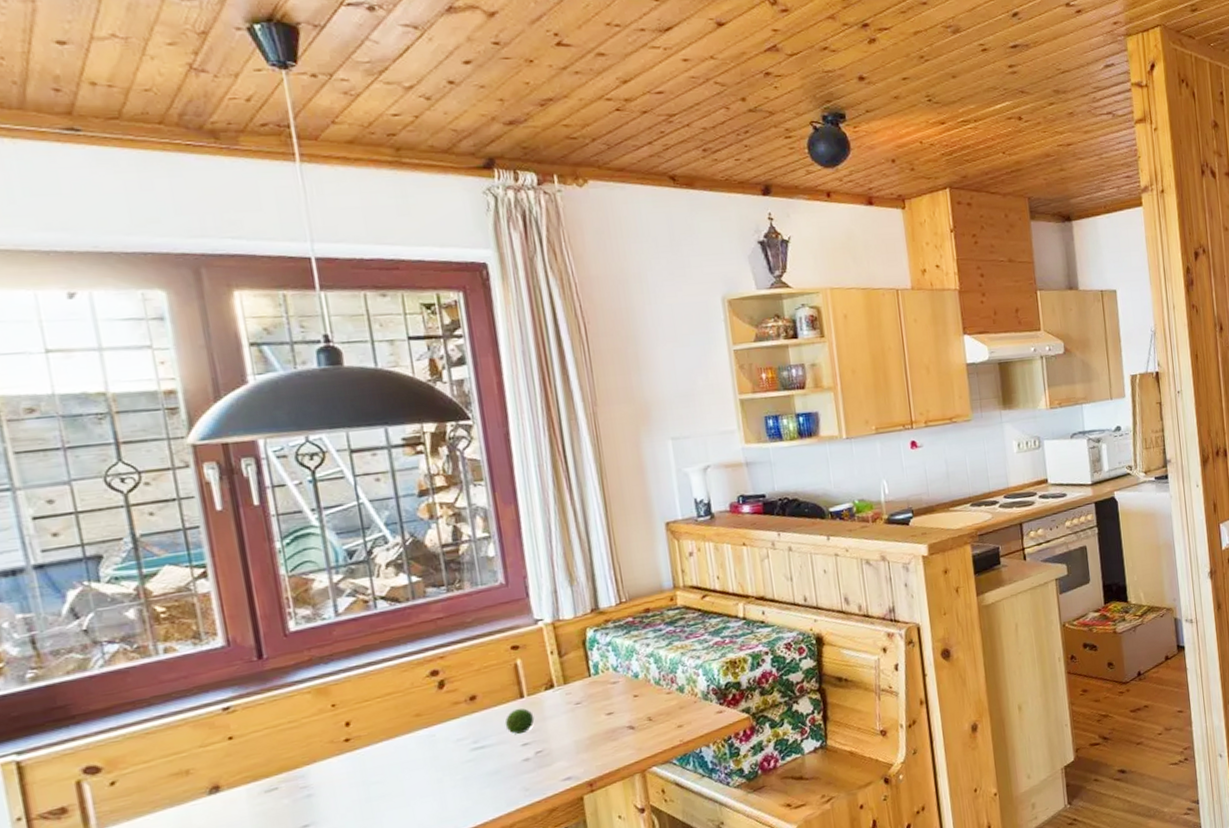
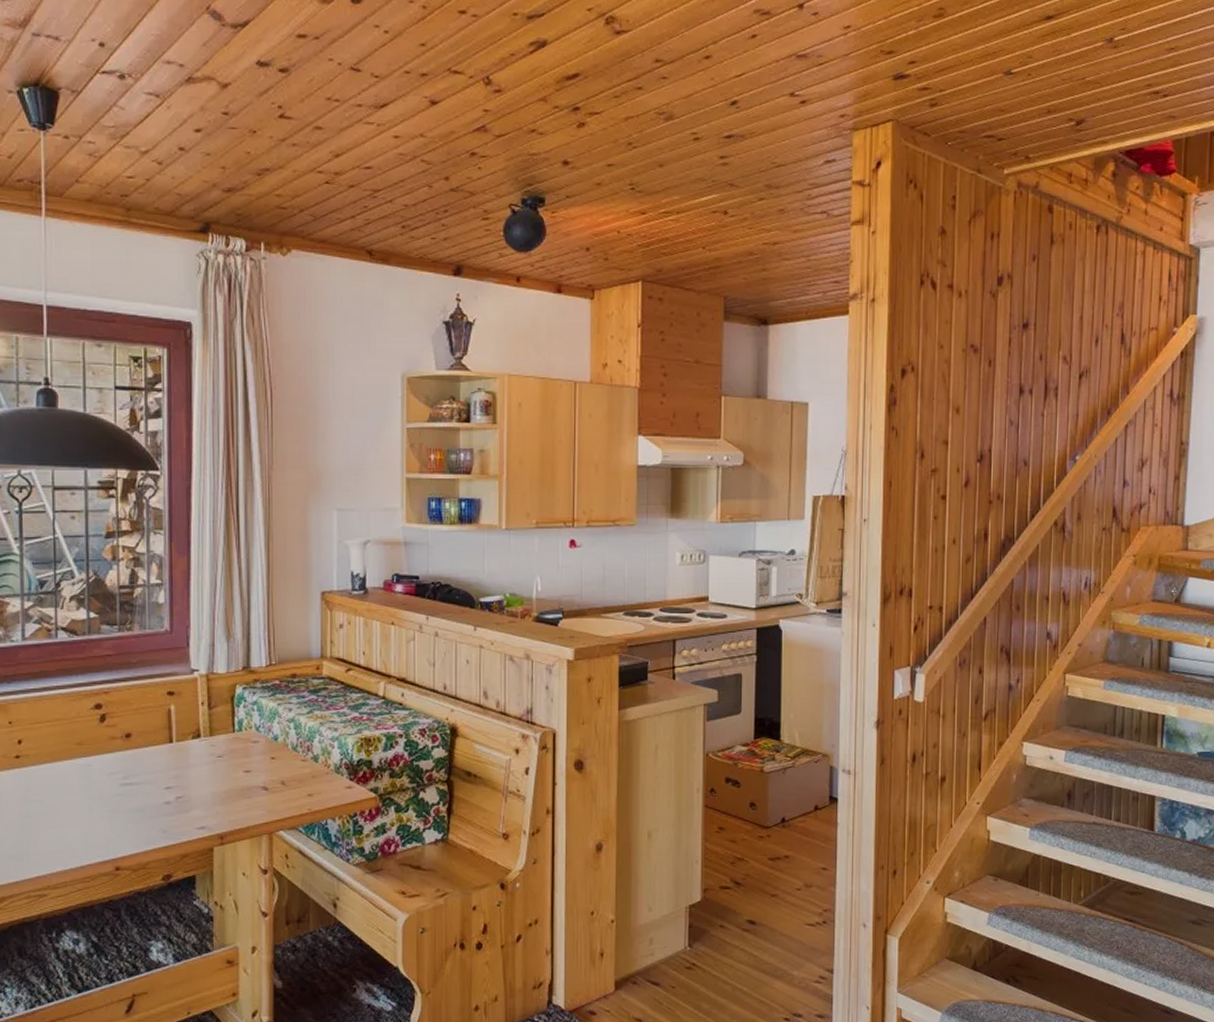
fruit: present [504,708,535,734] -> none [153,752,179,776]

